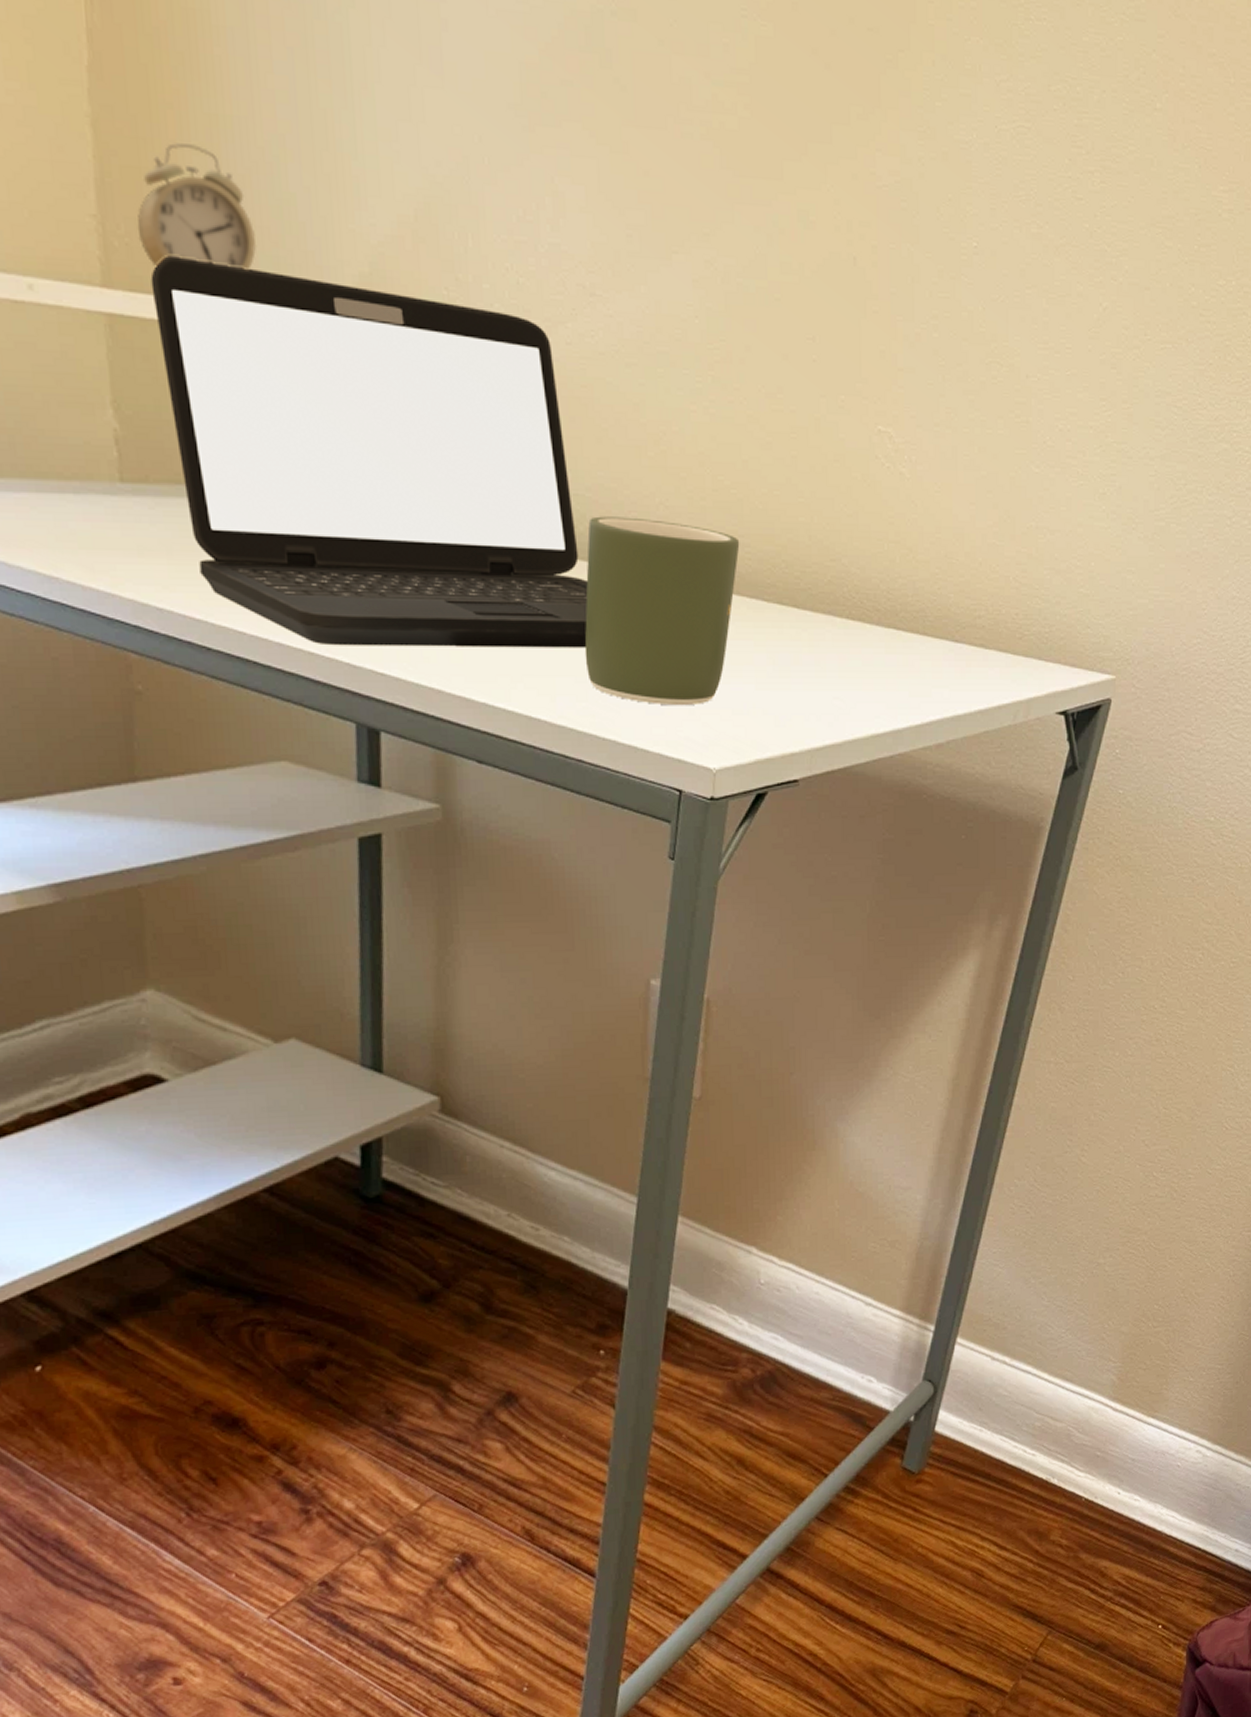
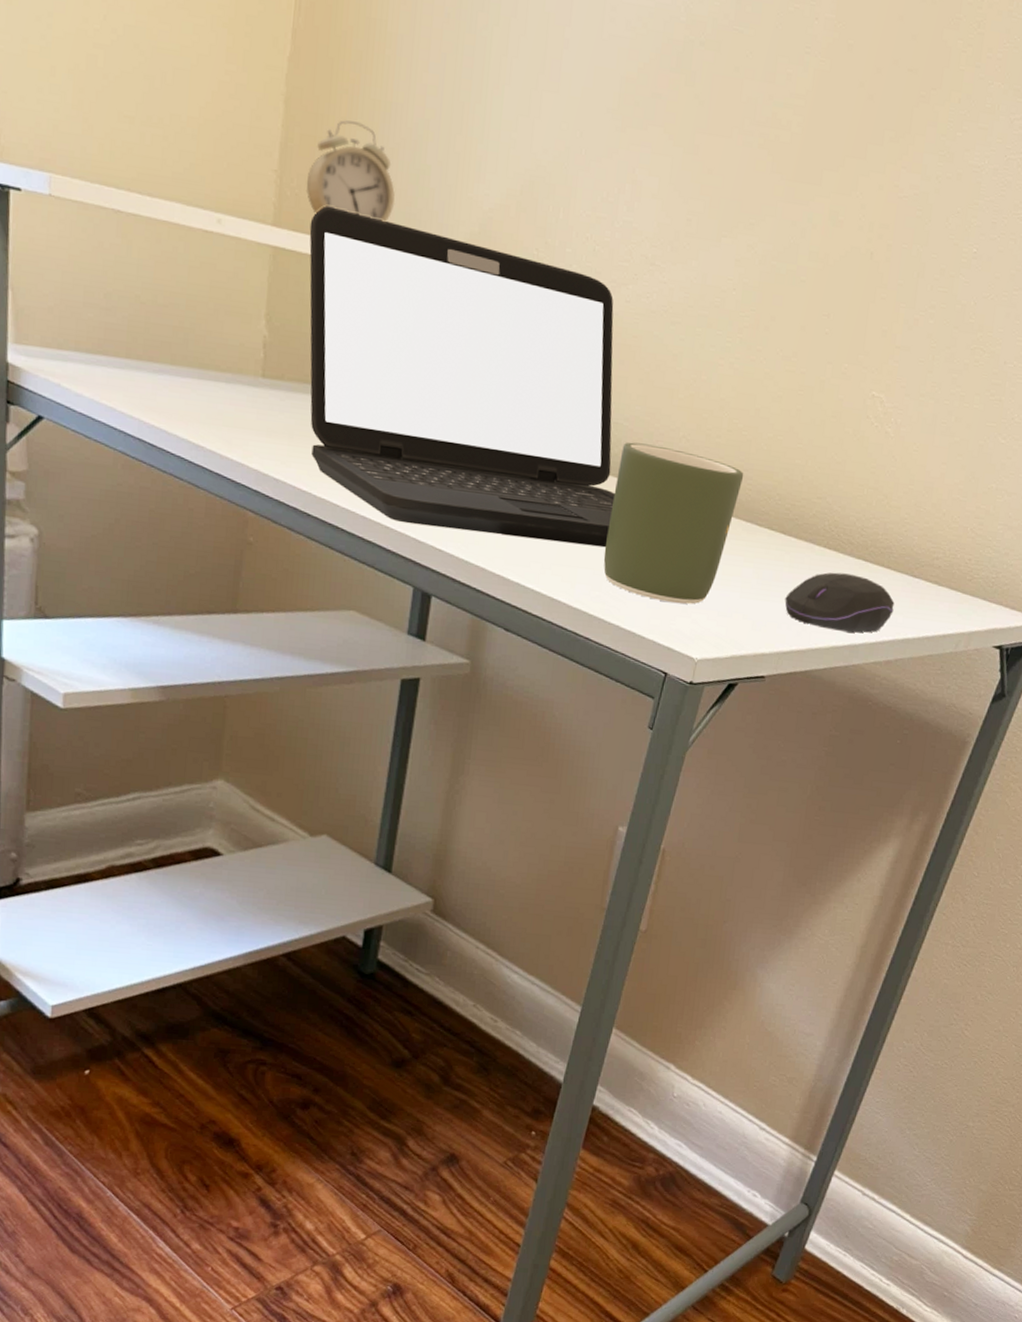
computer mouse: none [809,647,937,715] -> present [785,572,895,633]

